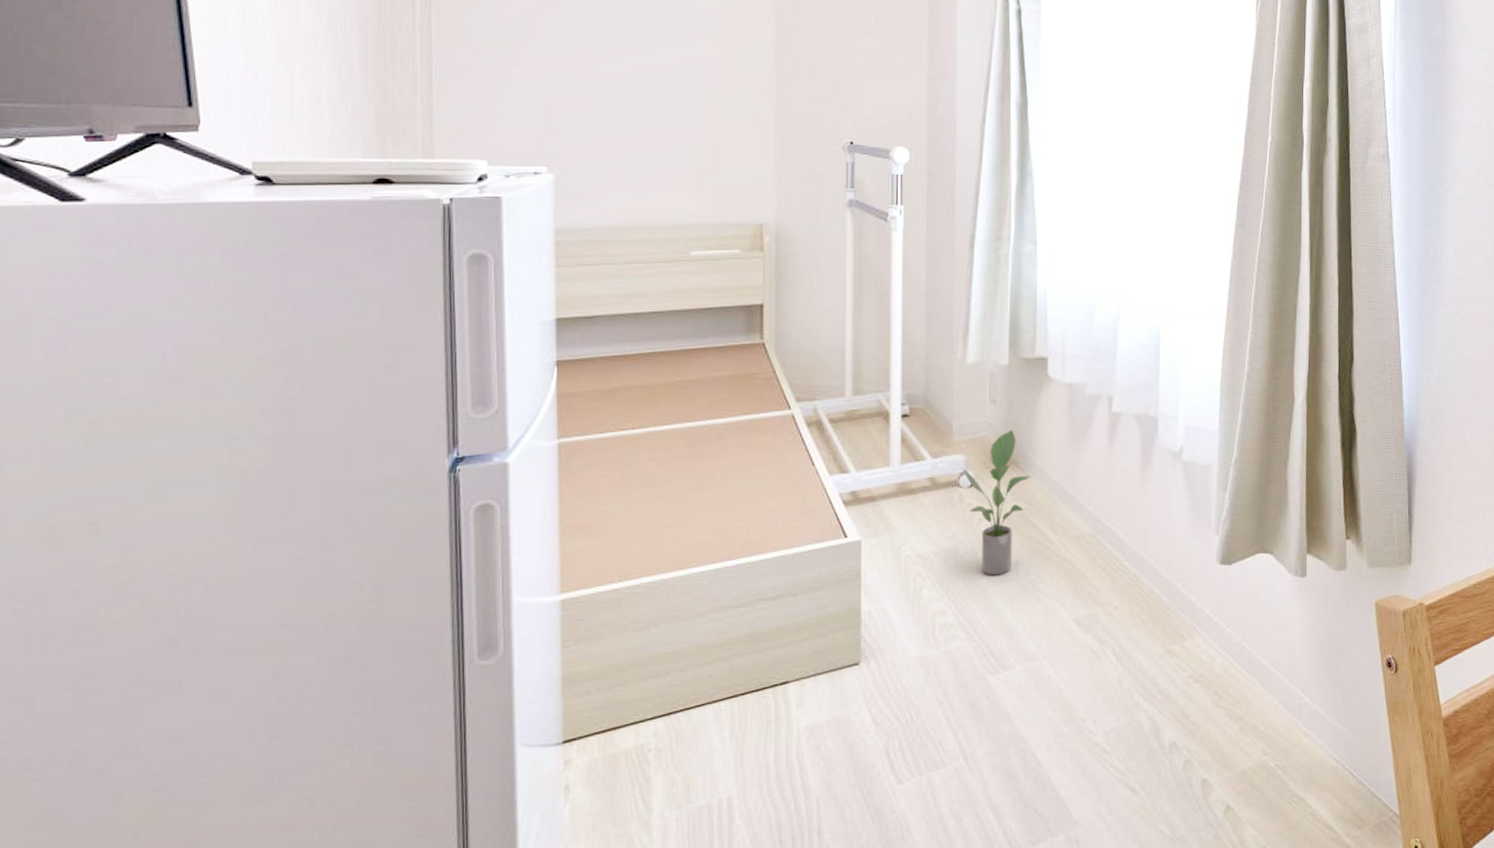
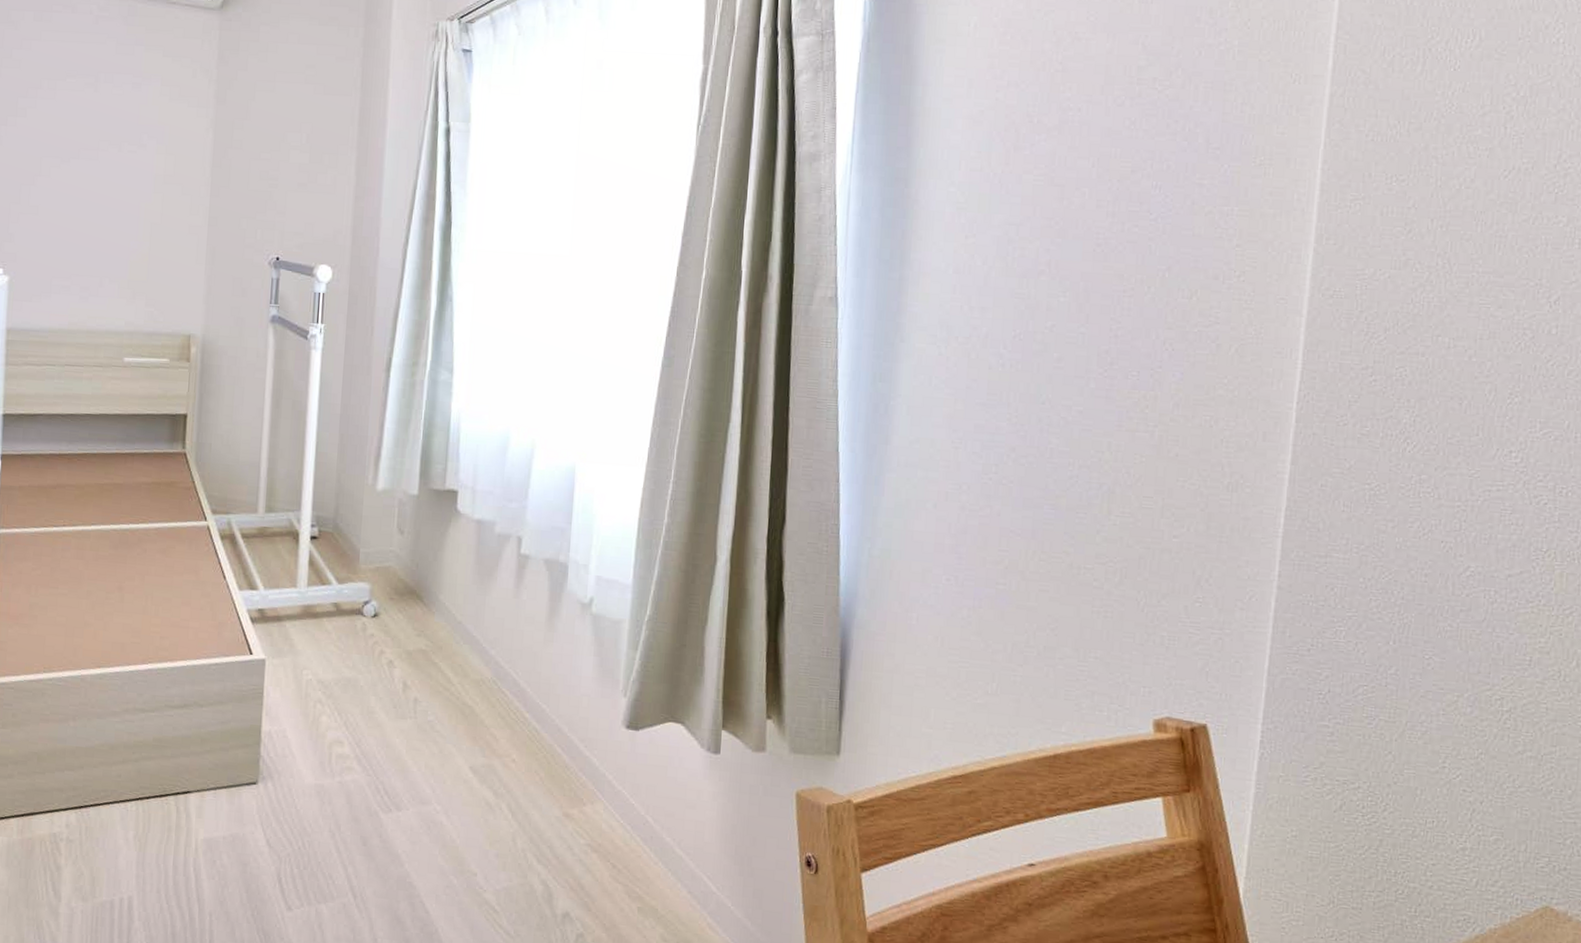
potted plant: present [961,430,1030,576] -> none [365,562,434,711]

